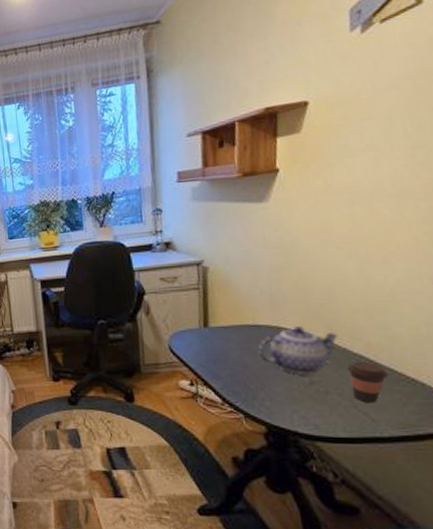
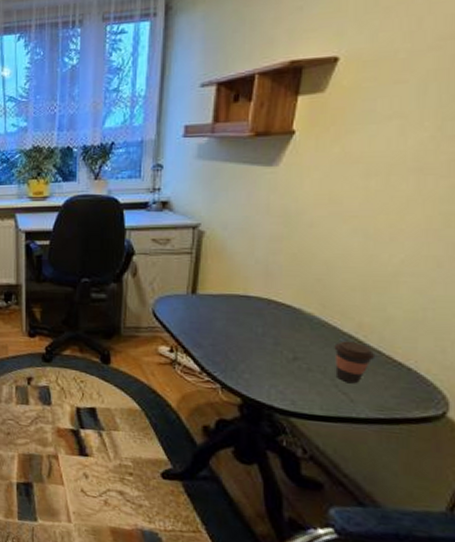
teapot: present [256,326,339,374] -> none [243,300,331,350]

